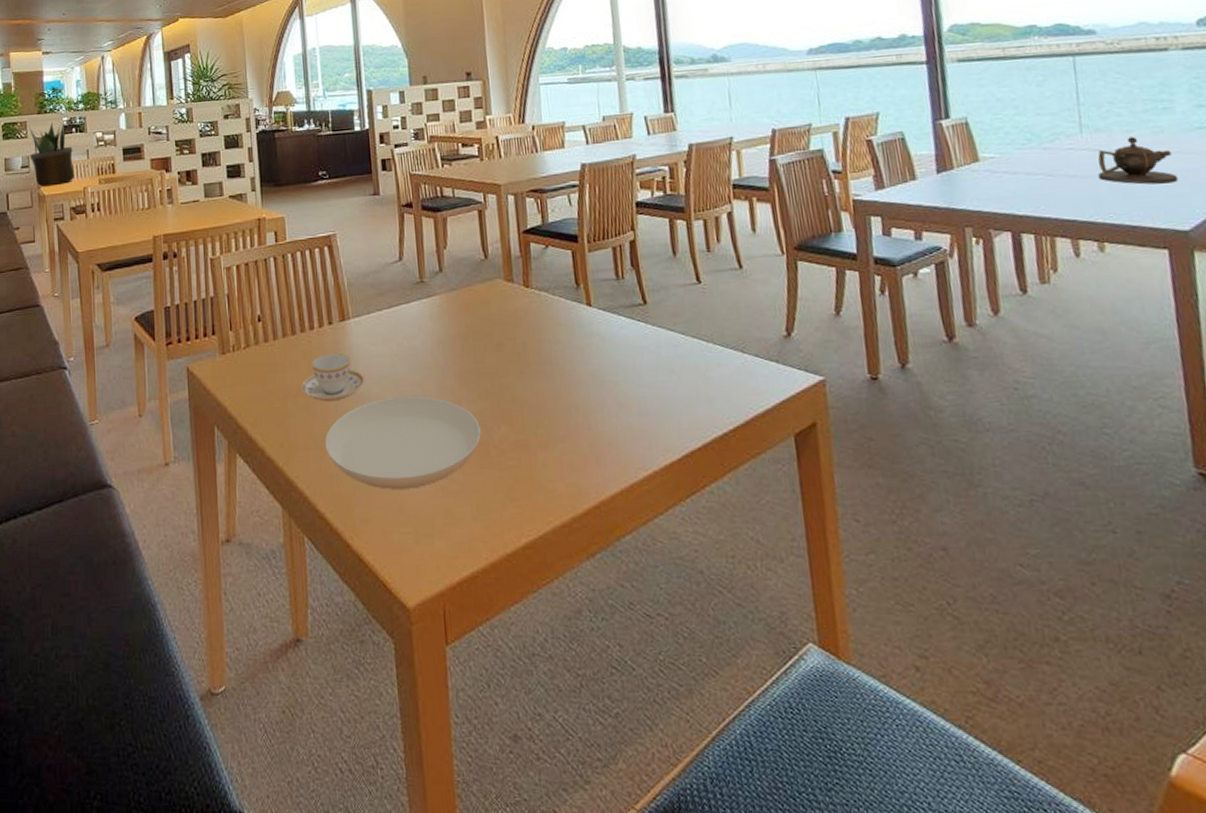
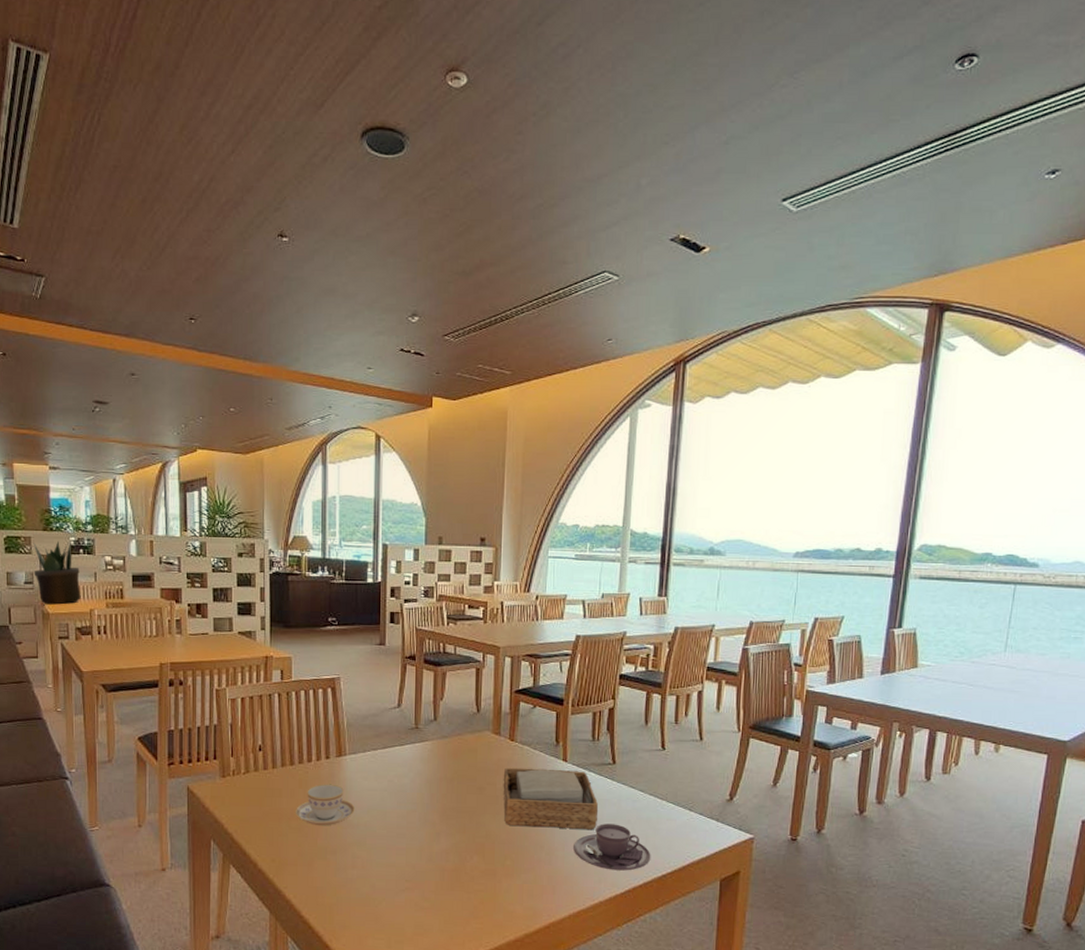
saucer: present [325,396,481,489] -> none [314,826,455,903]
napkin holder: none [522,315,637,386] -> present [503,767,599,830]
teacup: none [613,375,707,432] -> present [573,823,651,871]
teapot: present [1098,137,1179,184] -> none [1009,659,1071,701]

